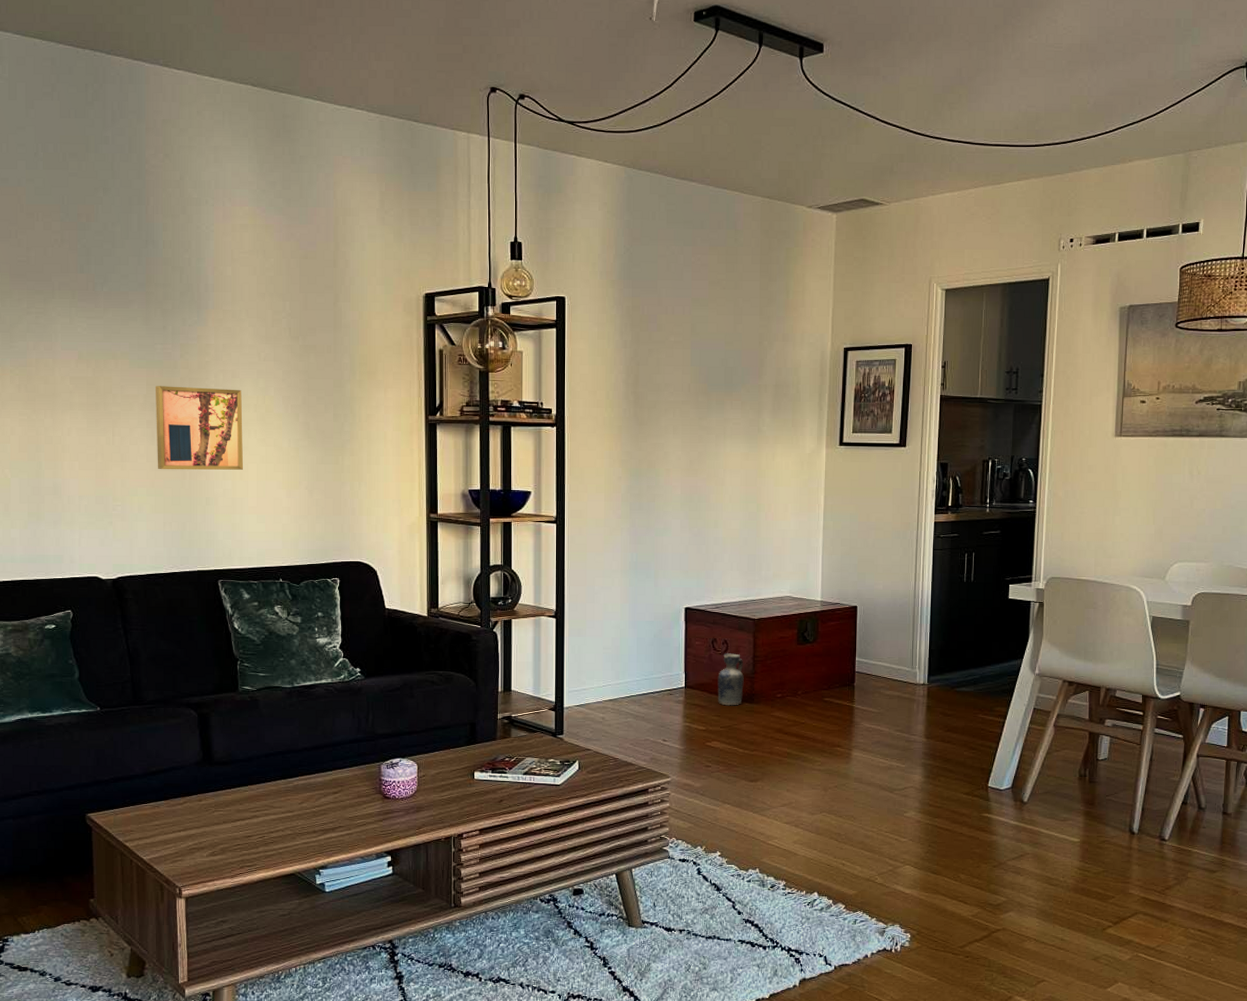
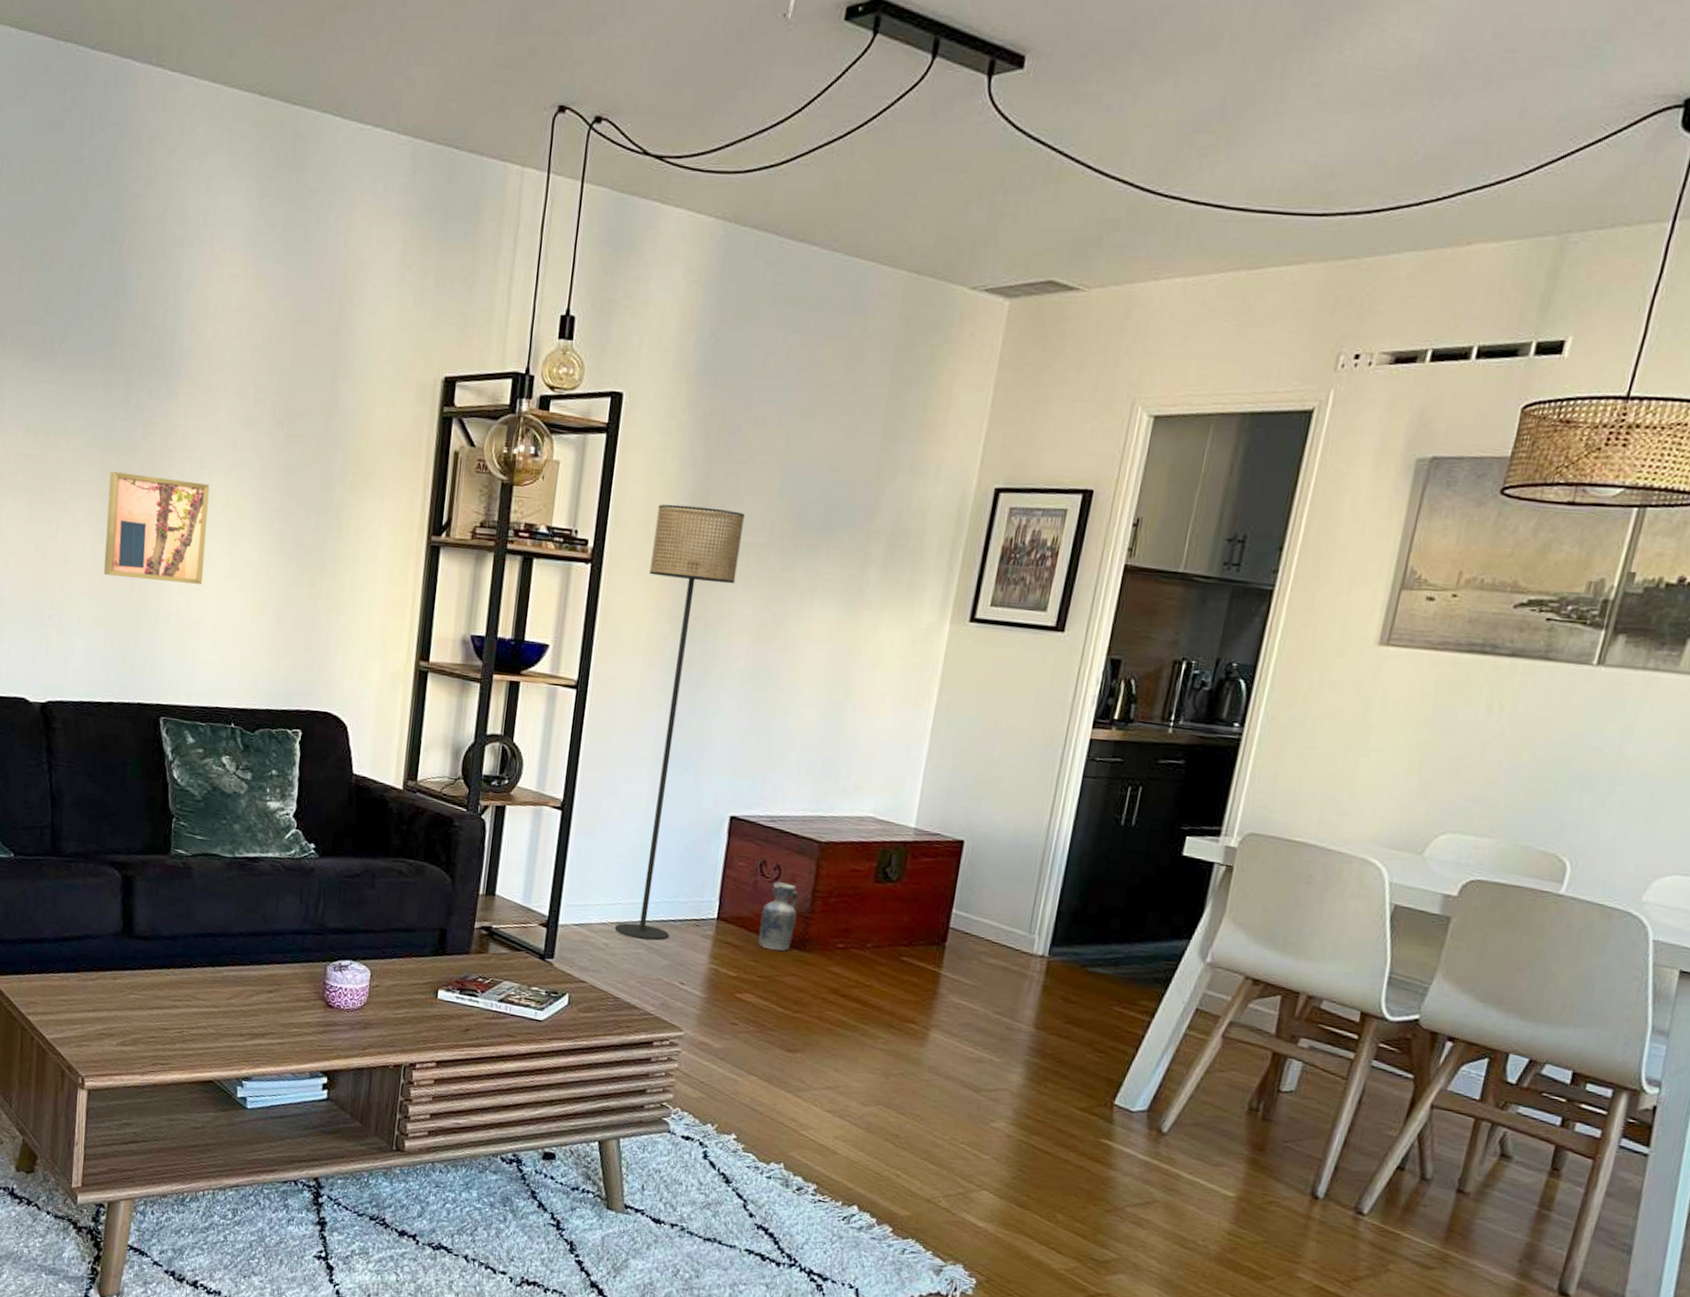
floor lamp: none [602,377,668,710] -> present [614,504,746,941]

